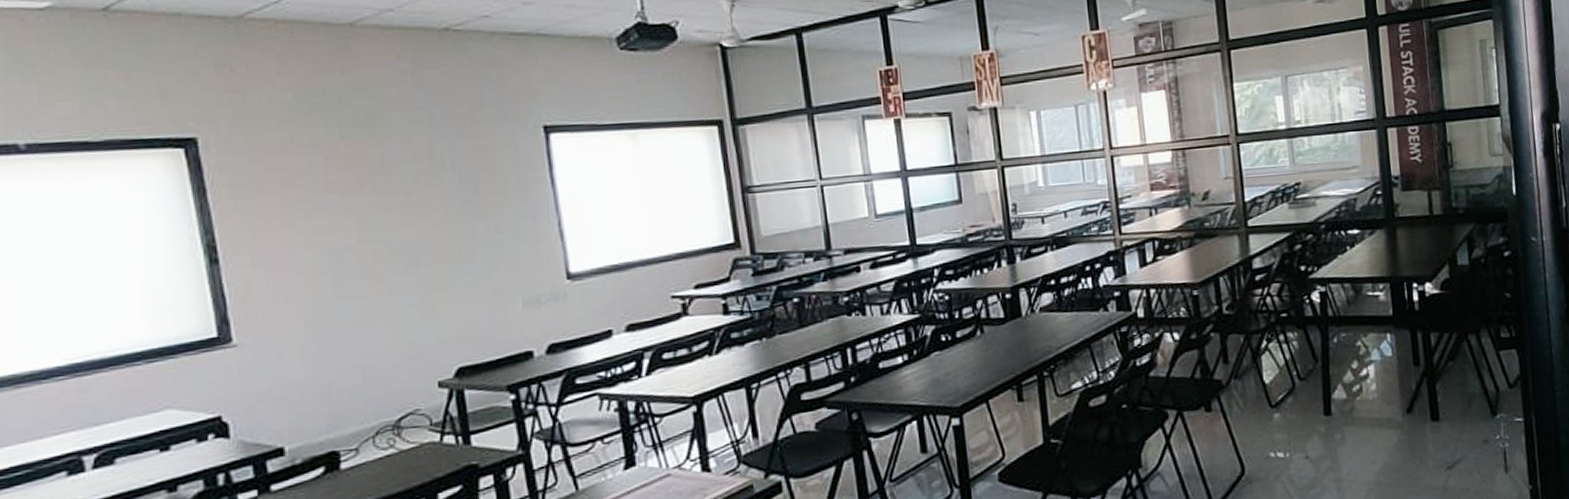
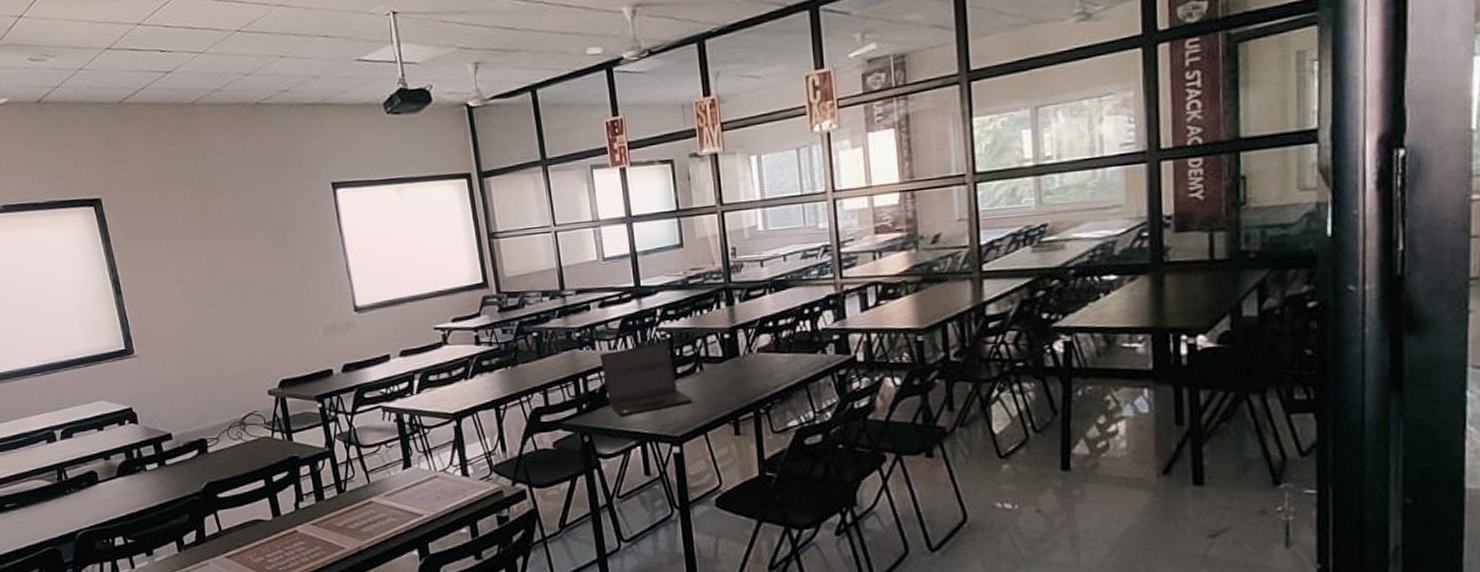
laptop: none [871,304,972,389] -> present [600,342,692,417]

